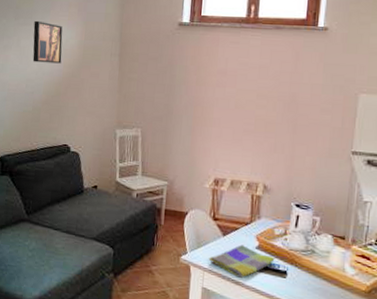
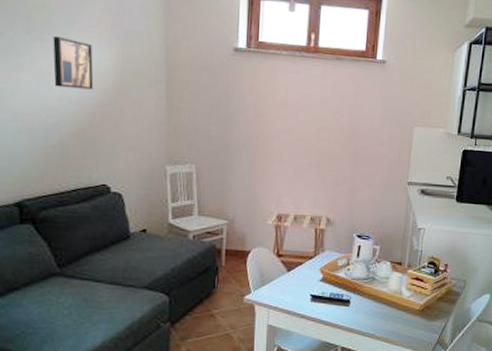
dish towel: present [208,244,275,278] -> none [273,279,339,311]

